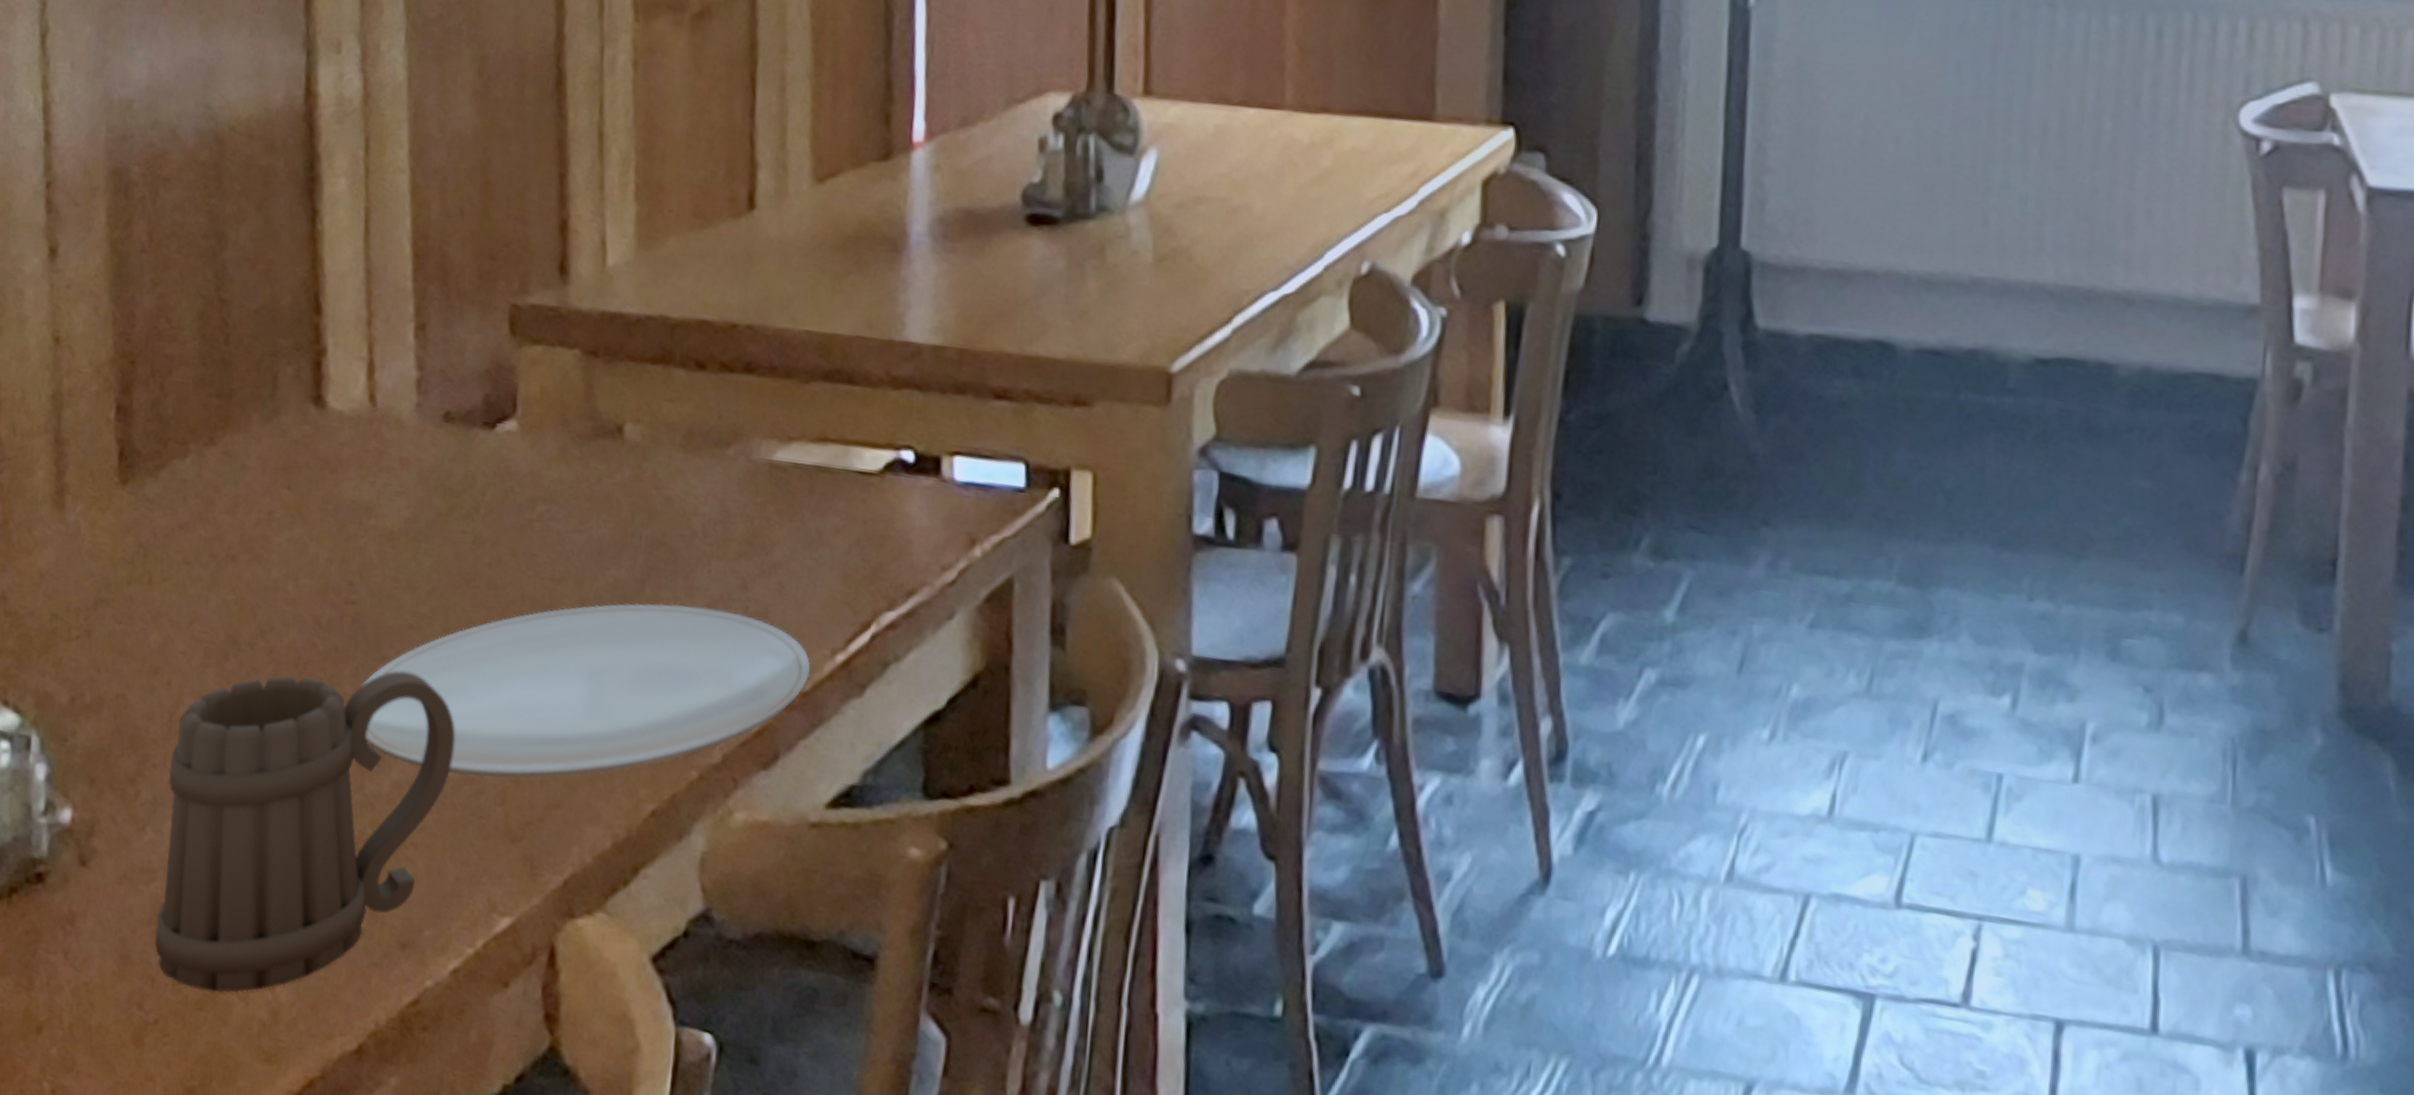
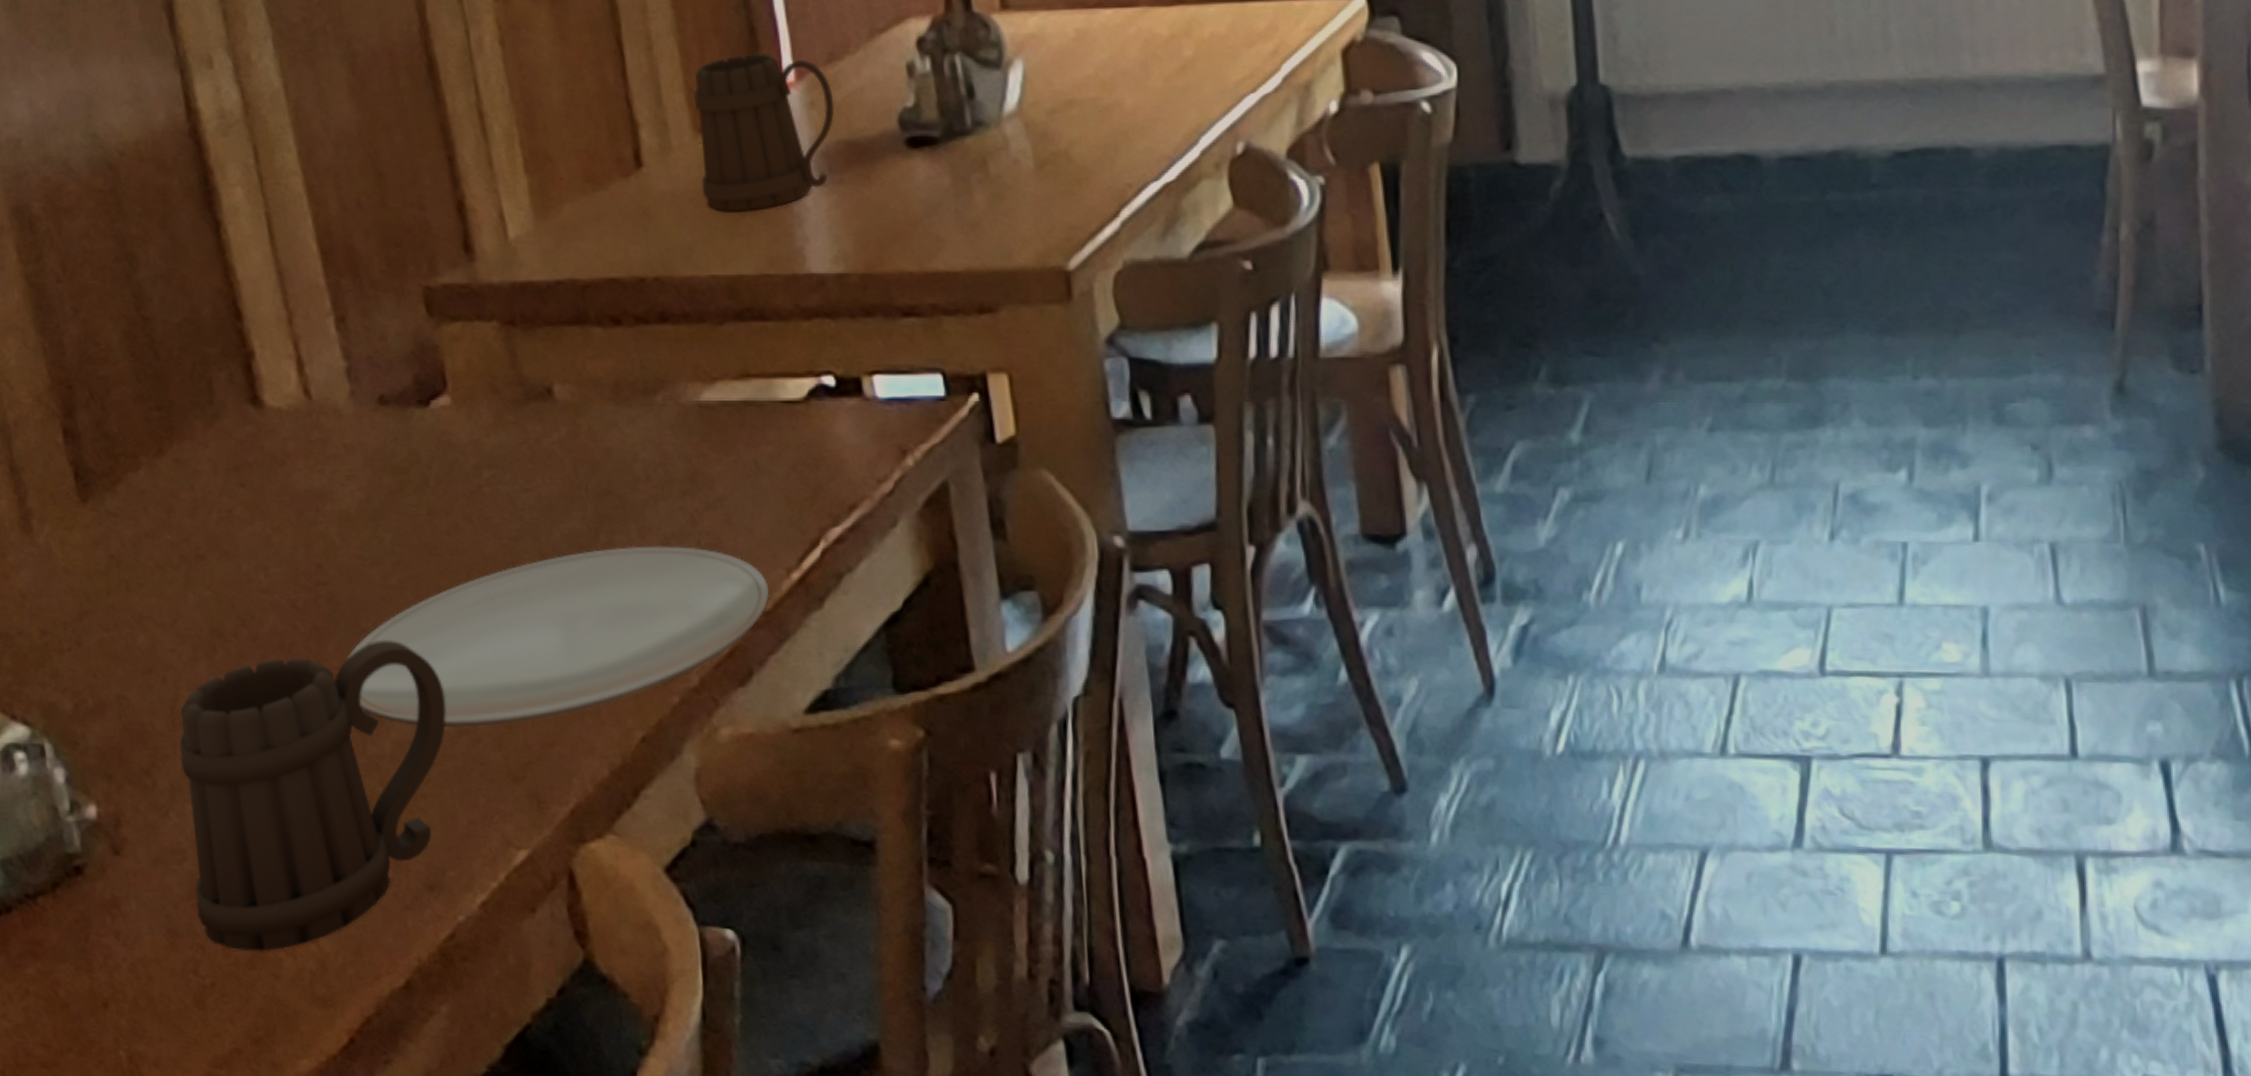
beer mug: none [811,106,960,272] -> present [693,52,835,214]

